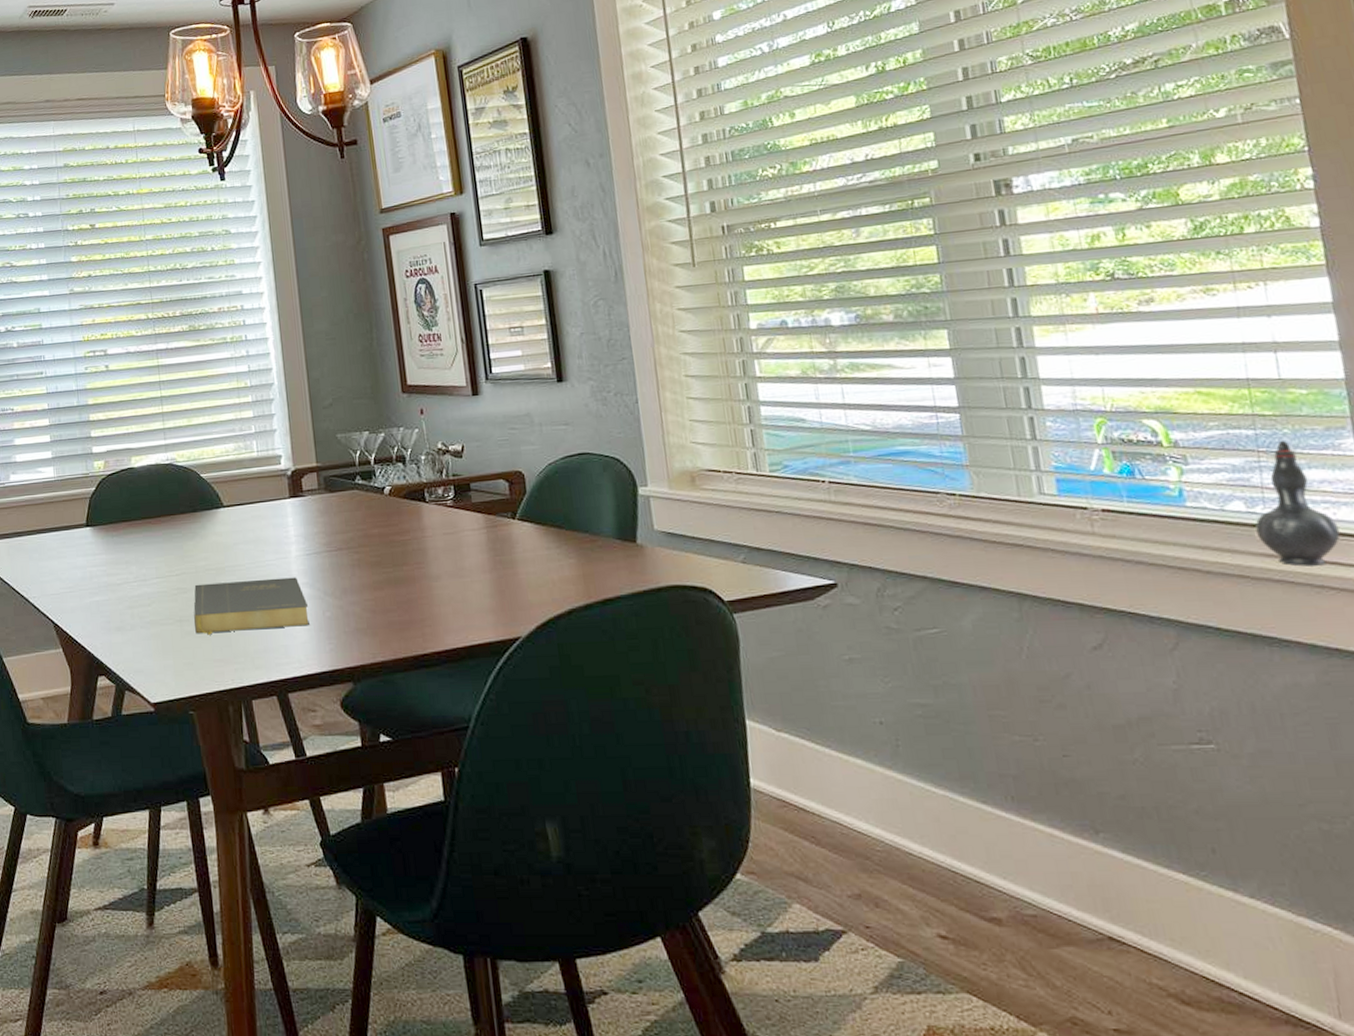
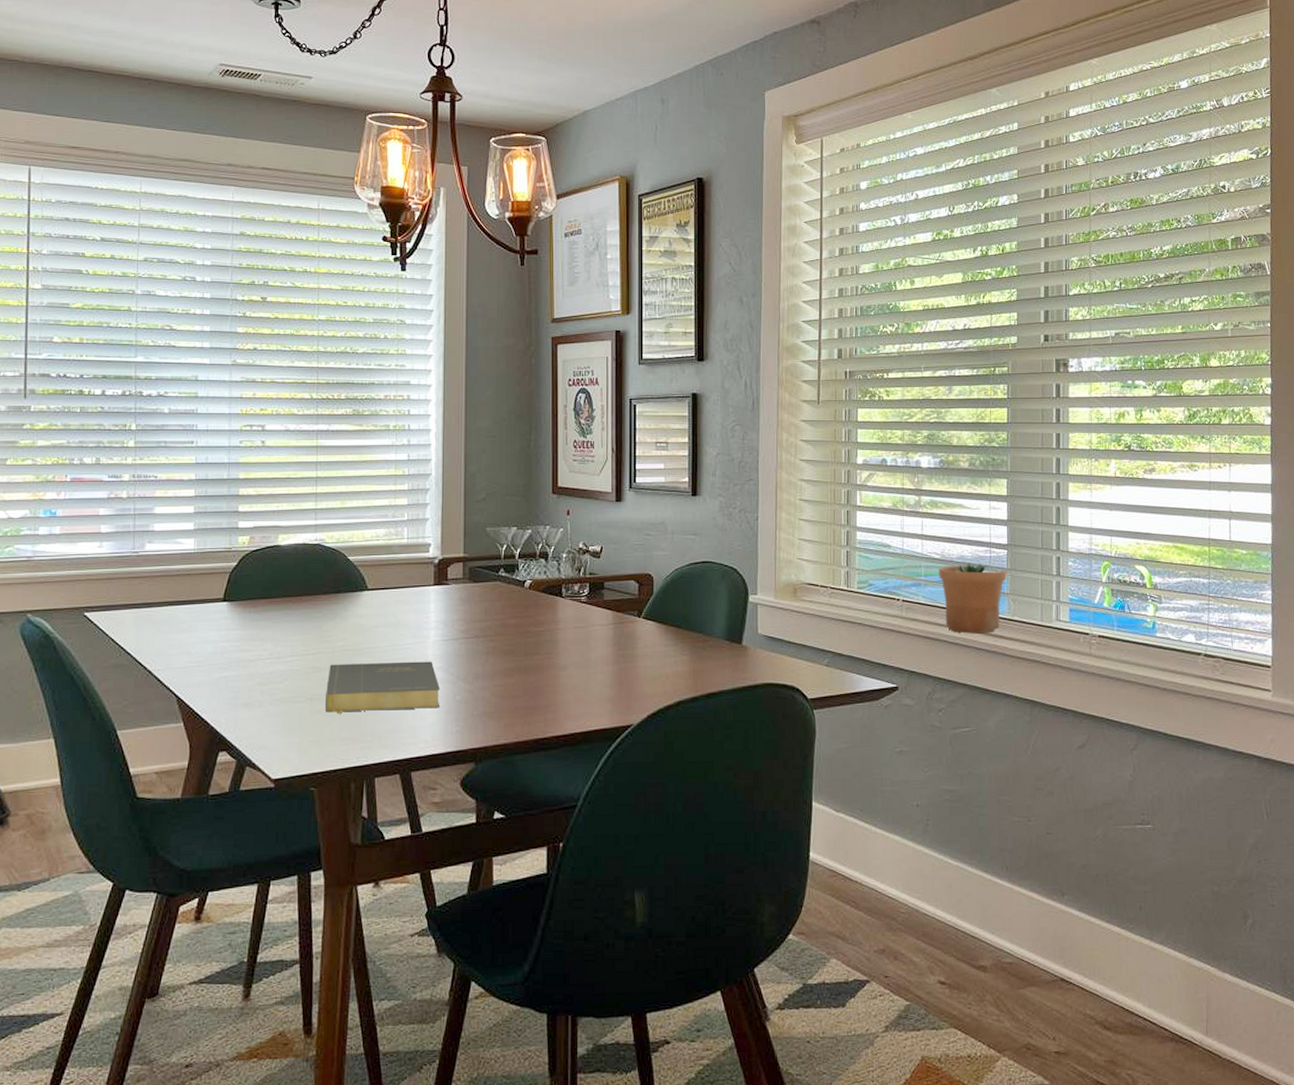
planter: none [871,431,964,517] -> present [939,563,1007,634]
decorative vase: present [1255,440,1341,567] -> none [1200,588,1254,688]

